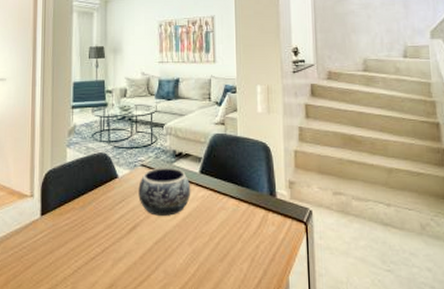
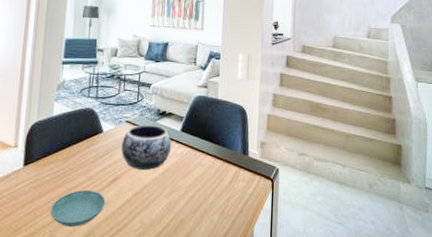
saucer: none [71,239,125,278] -> present [50,189,105,227]

